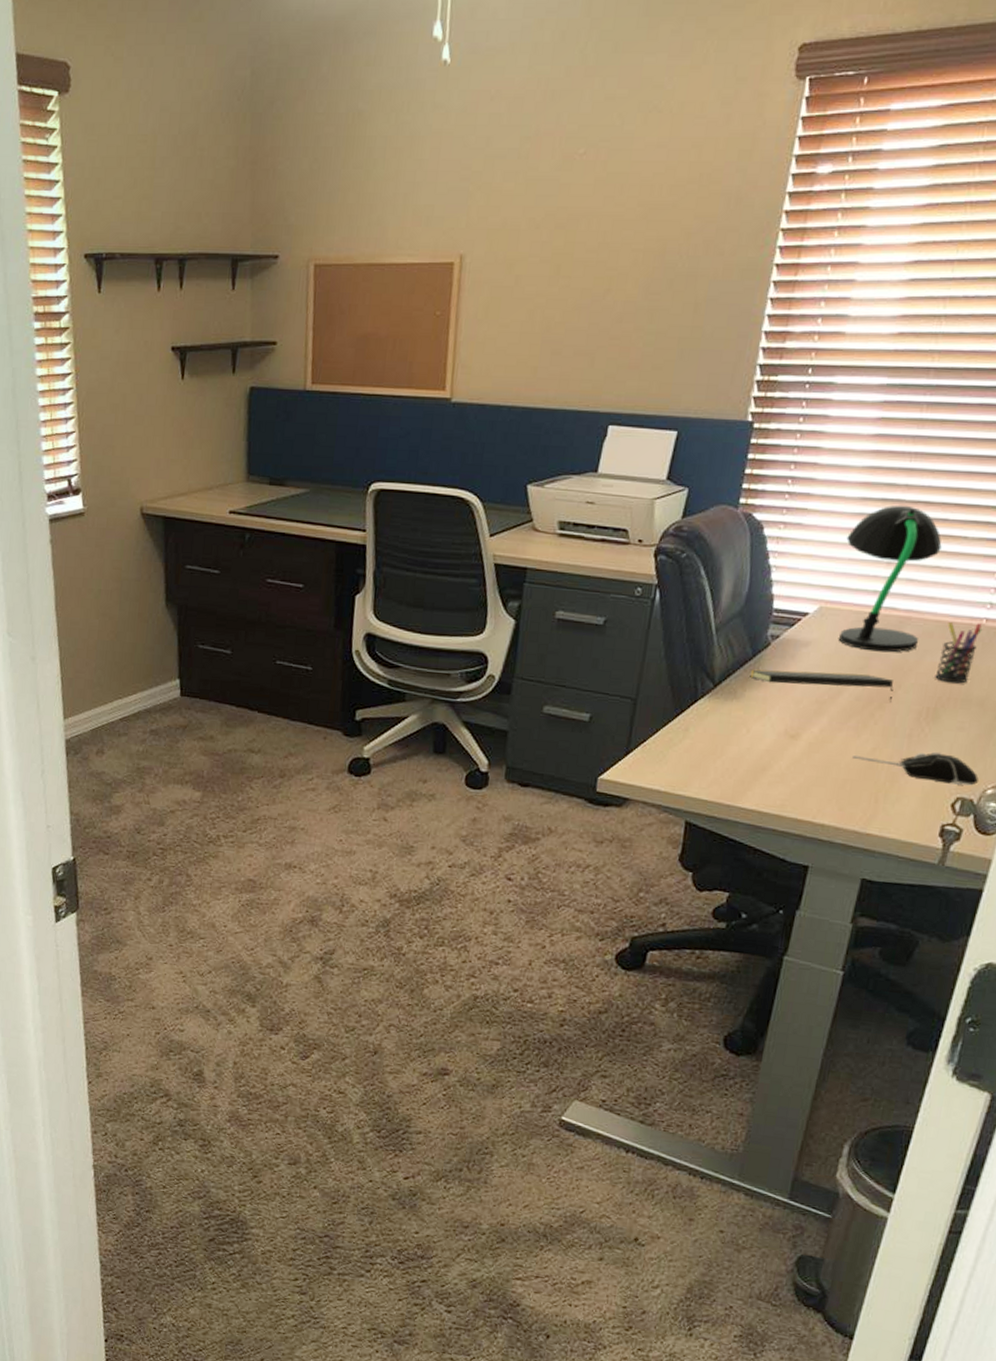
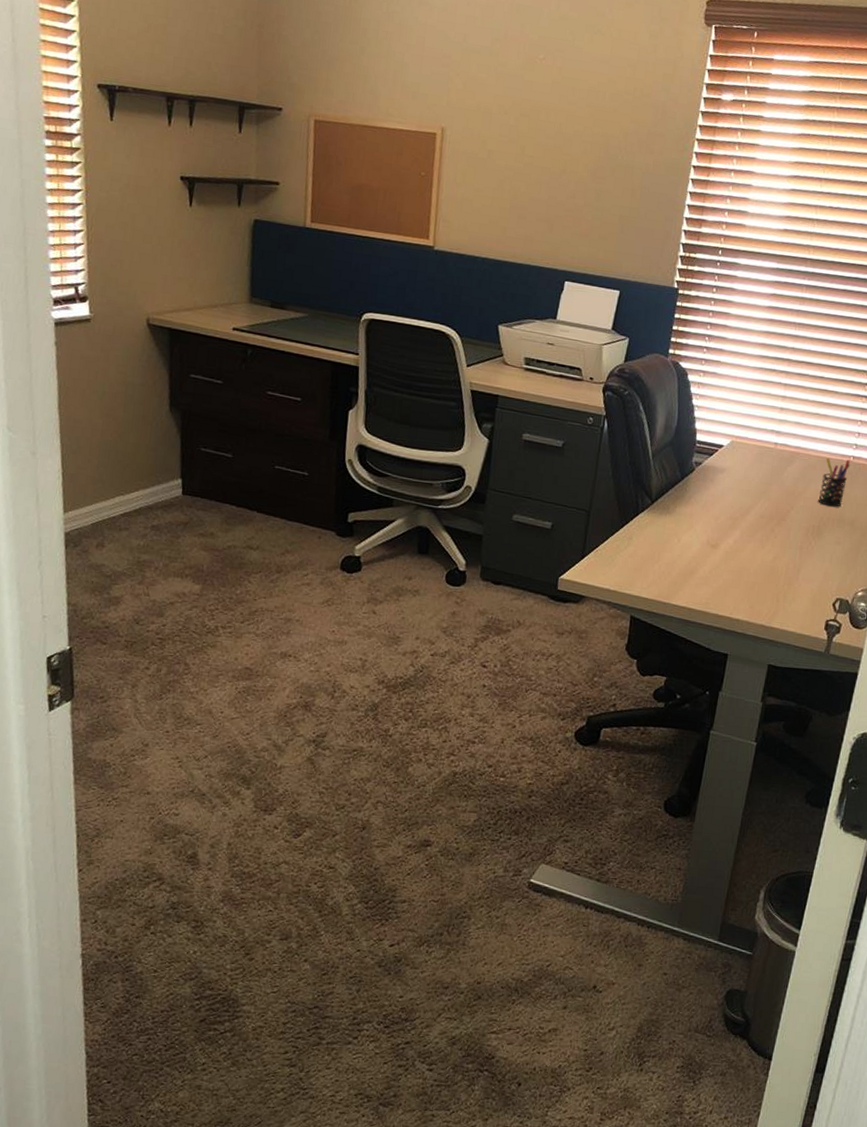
notepad: present [750,669,894,702] -> none [679,489,788,520]
desk lamp: present [839,504,942,653] -> none [747,363,820,480]
computer mouse: present [851,751,979,786] -> none [758,561,852,589]

